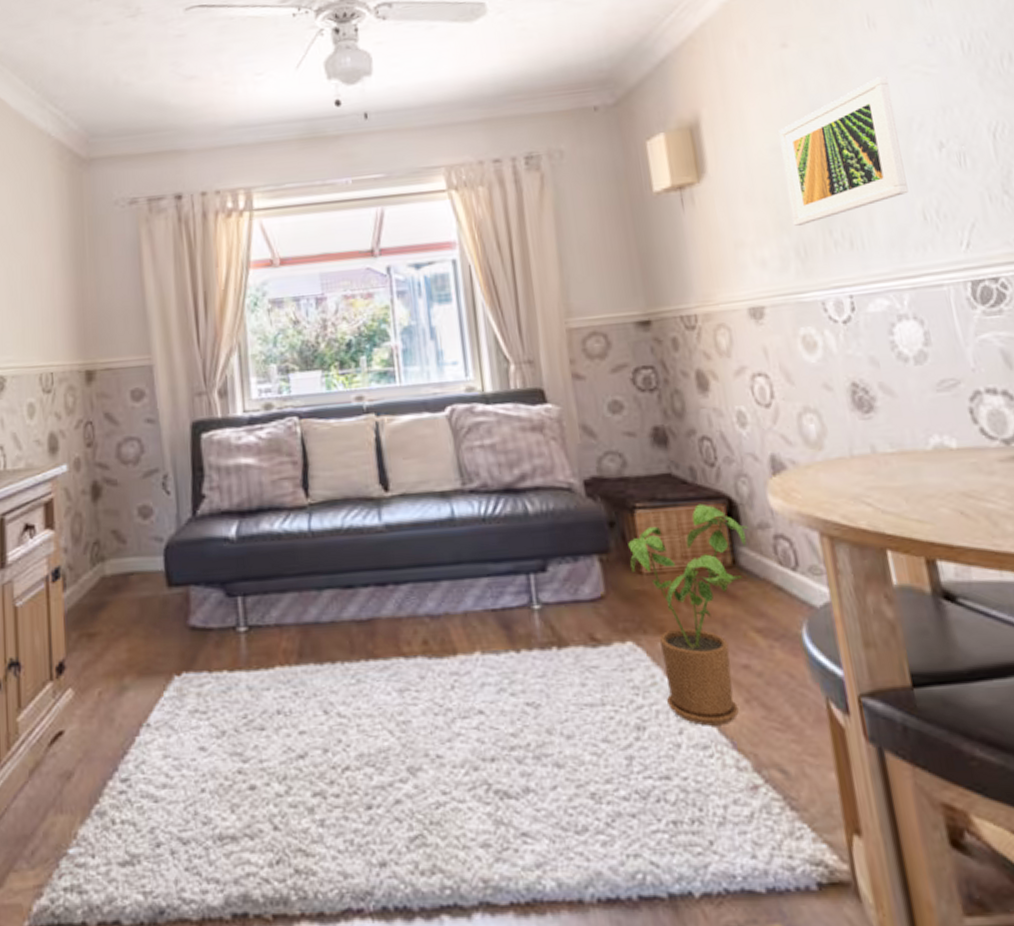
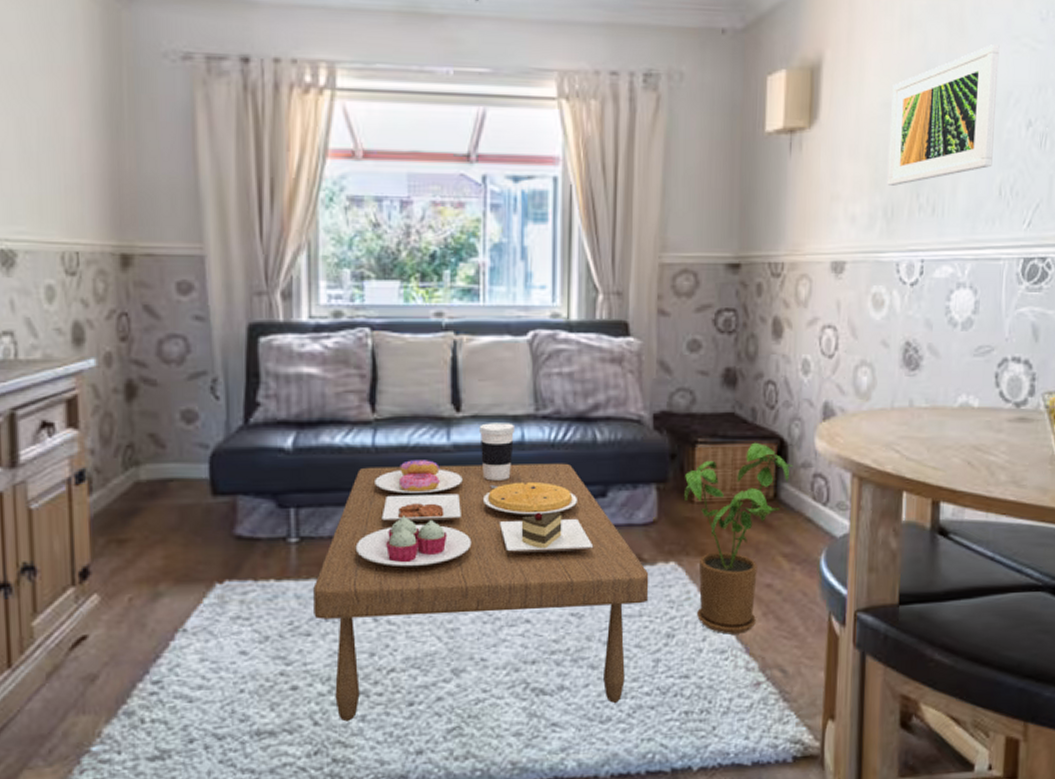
coffee table: none [264,499,610,827] -> present [313,423,649,722]

